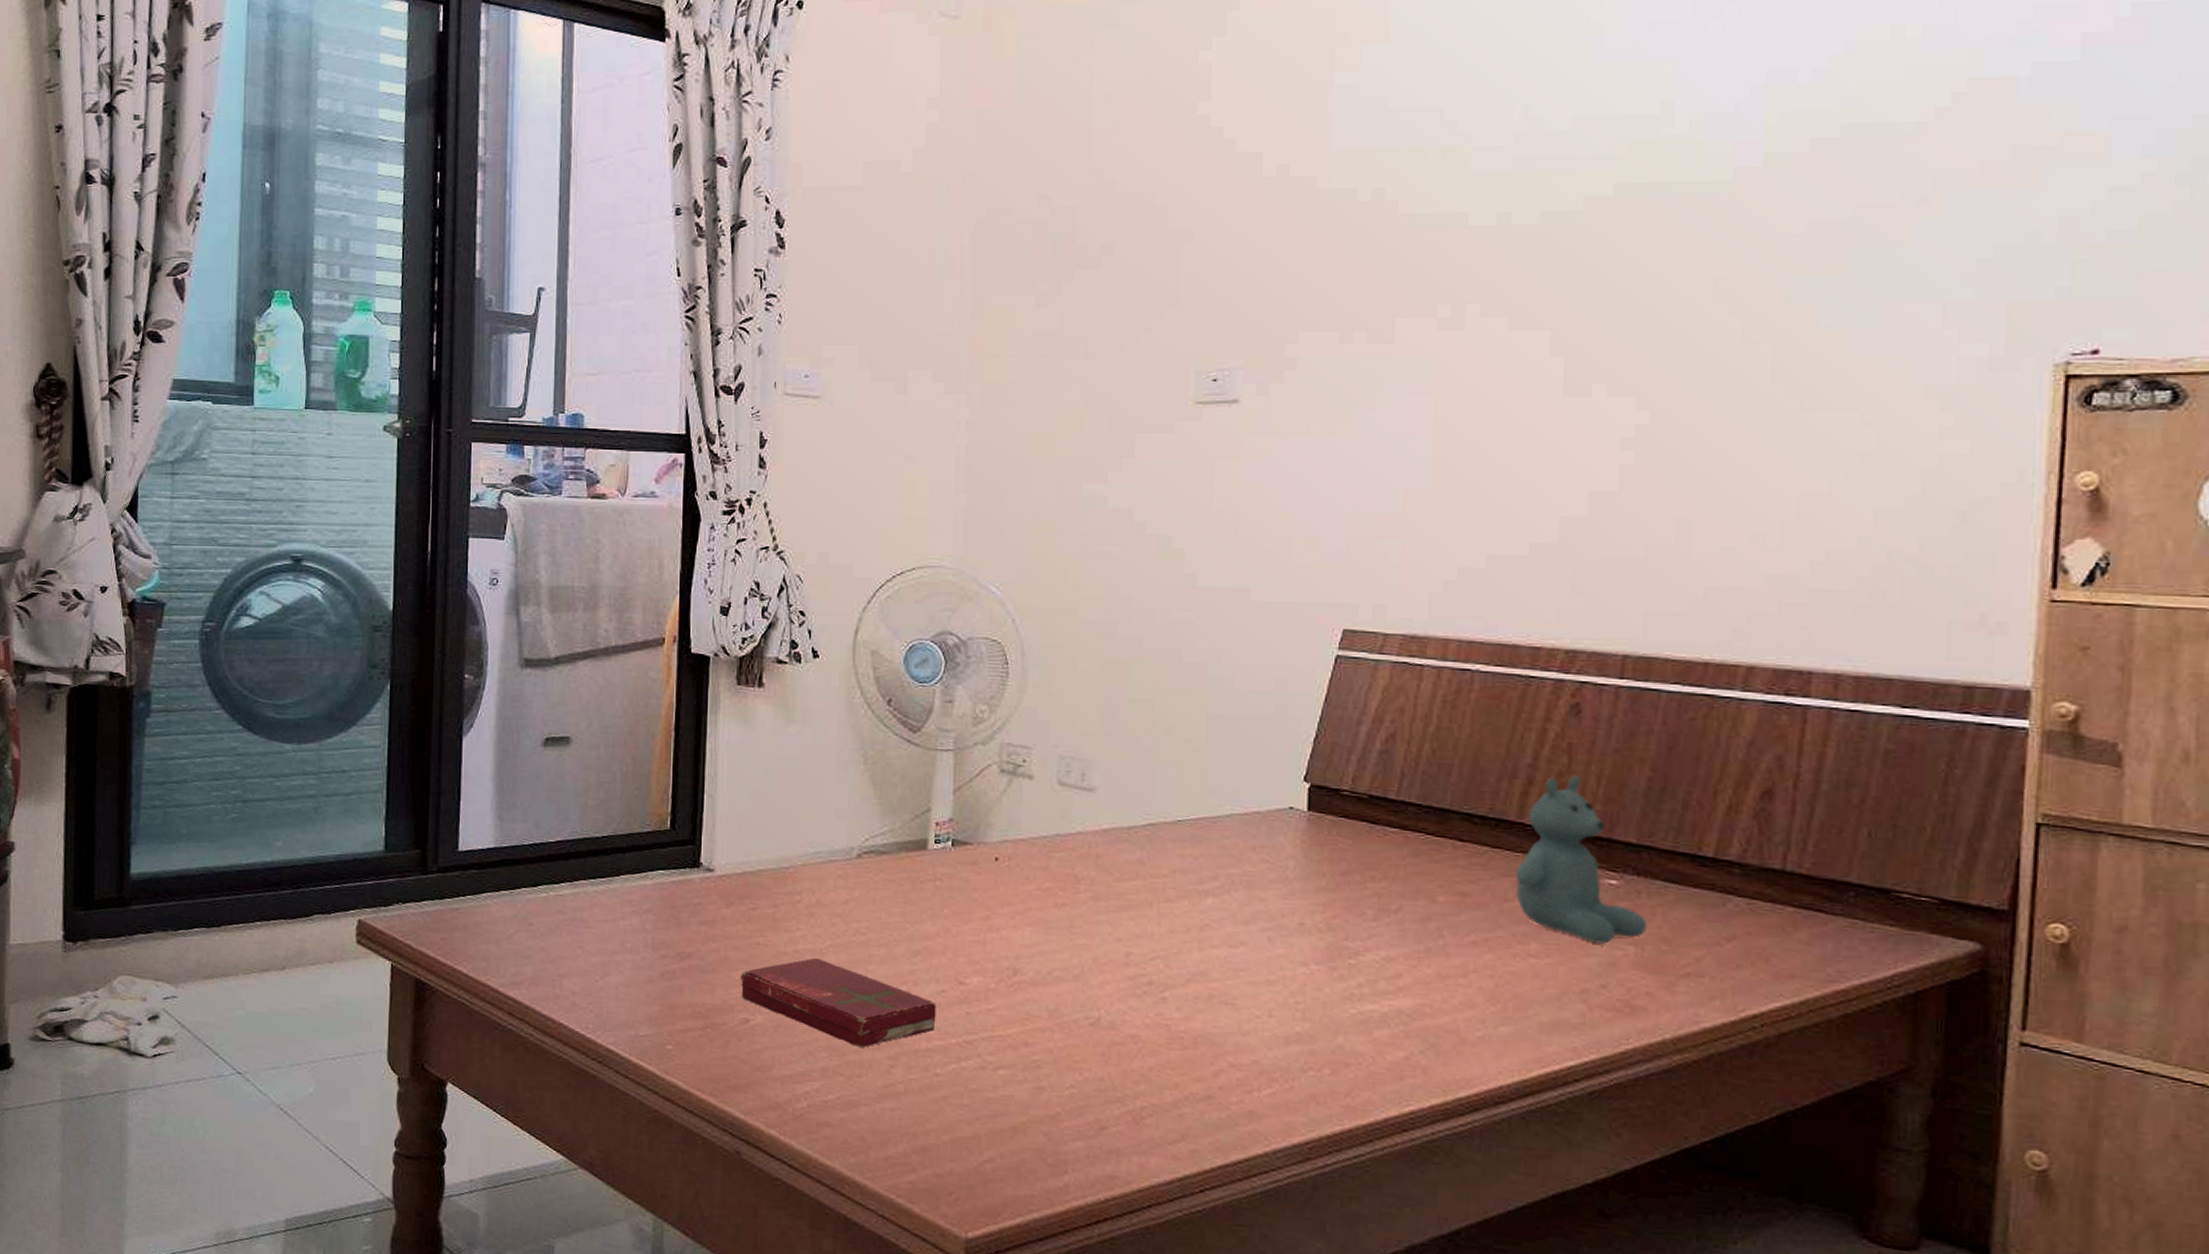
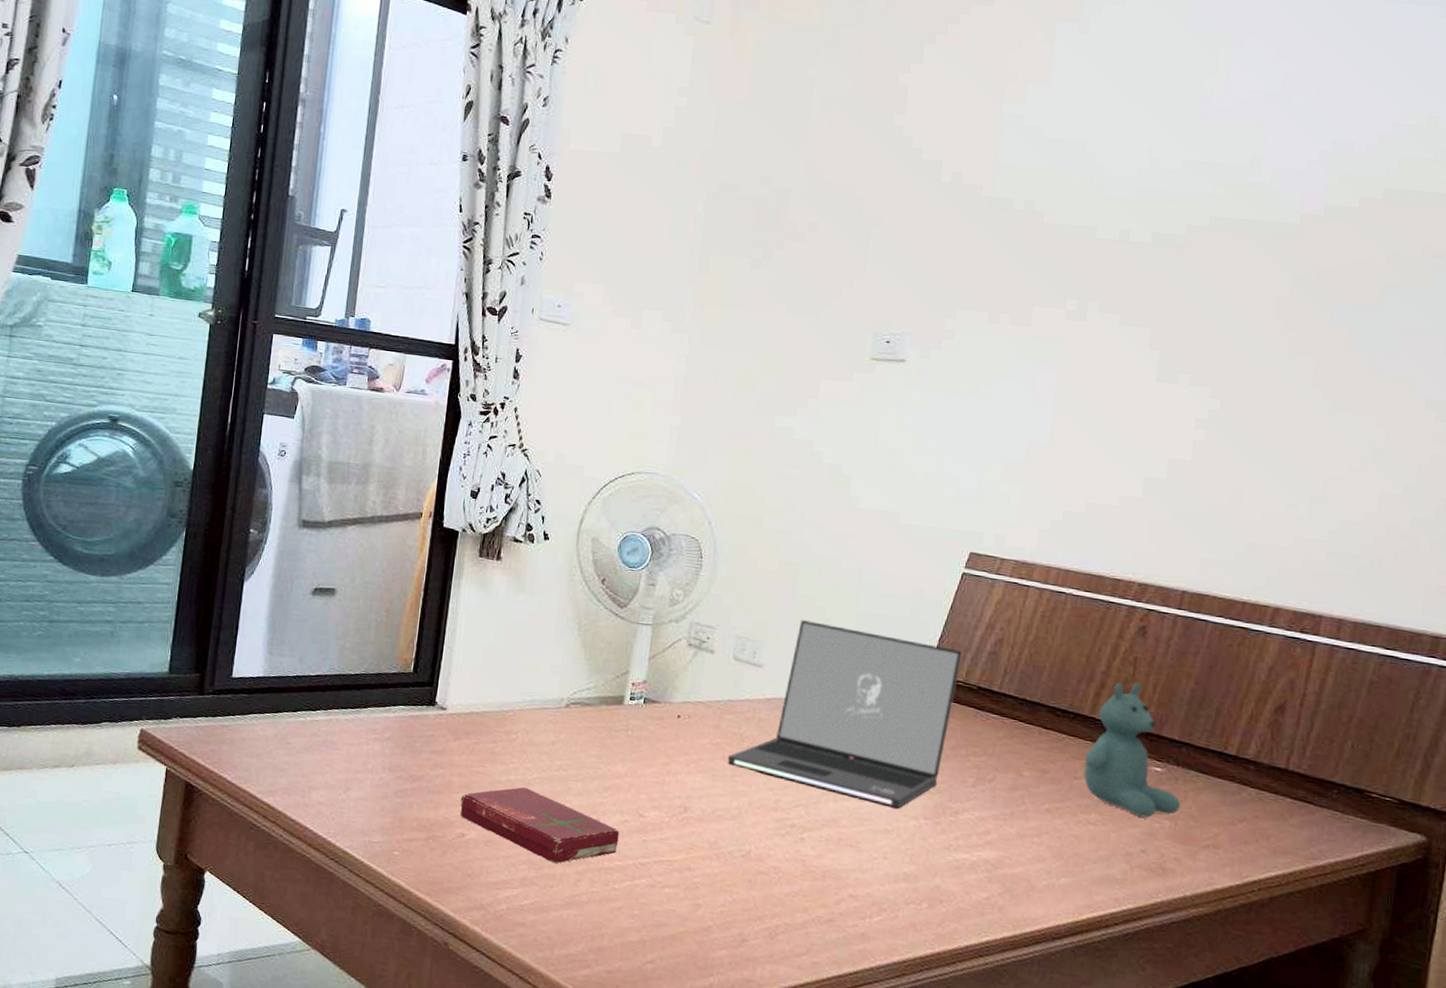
laptop: none [1061,730,1344,953] -> present [727,620,962,809]

